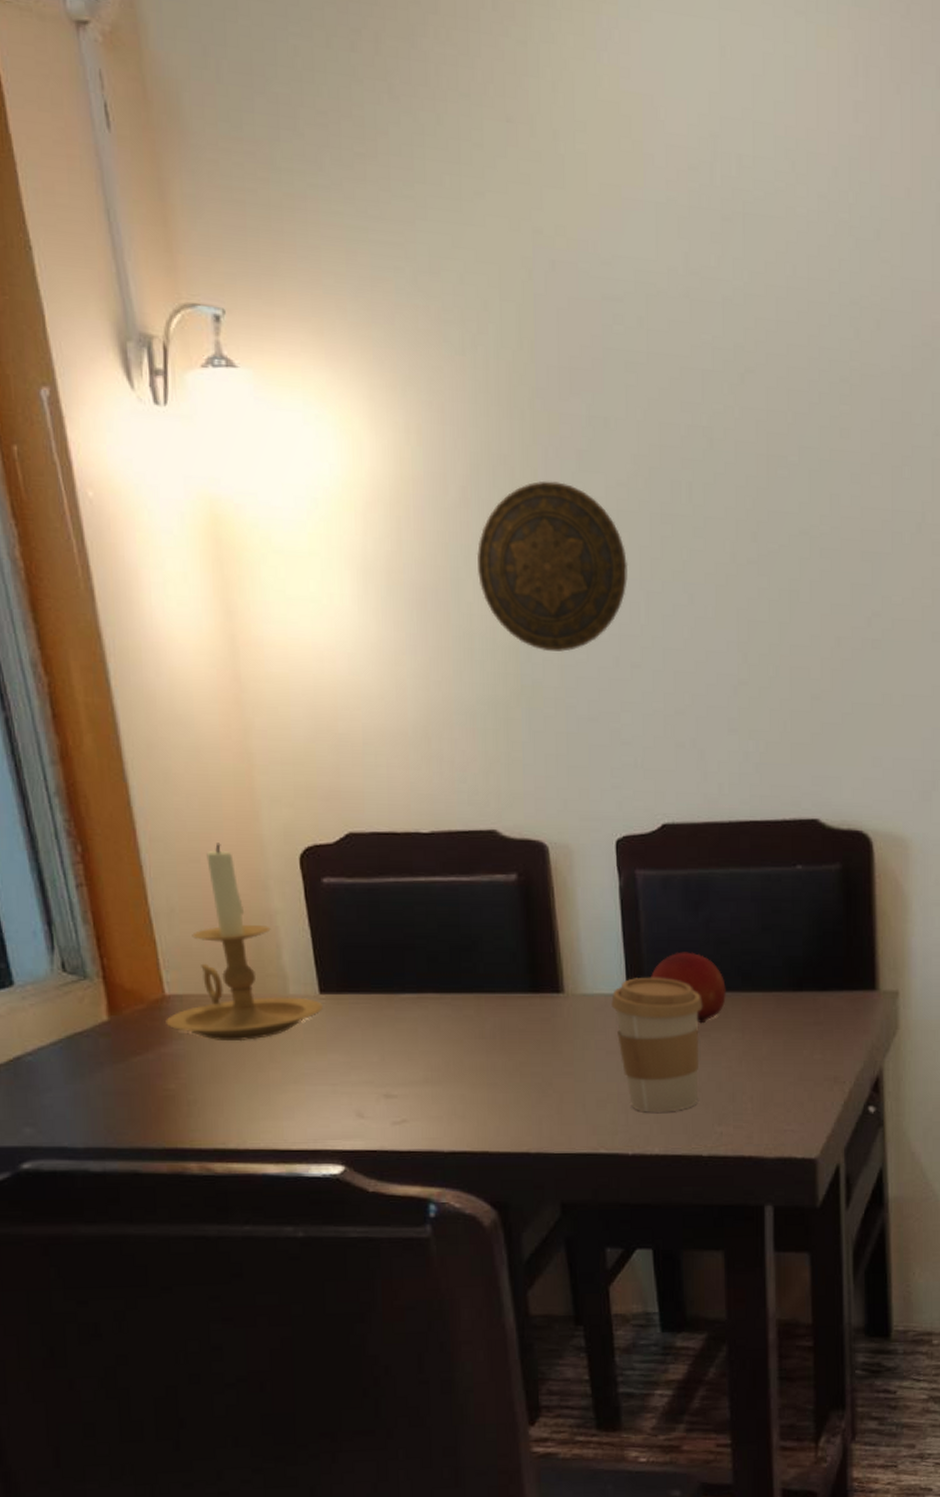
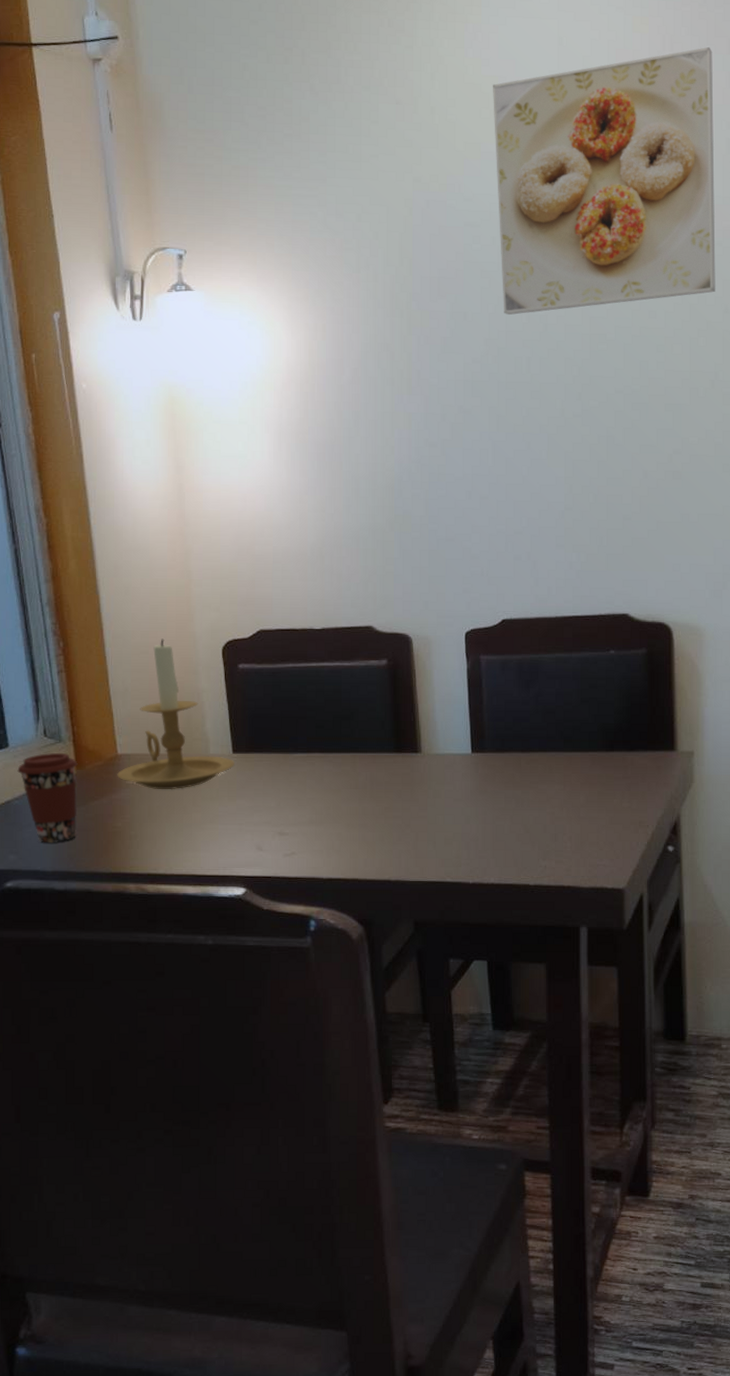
coffee cup: none [28,992,115,1112] -> present [17,752,78,843]
decorative plate: present [476,480,629,652] -> none [363,361,480,489]
coffee cup: present [611,977,703,1113] -> none [459,740,532,849]
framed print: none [635,76,923,424] -> present [493,47,715,315]
fruit: present [651,952,726,1024] -> none [491,720,551,778]

